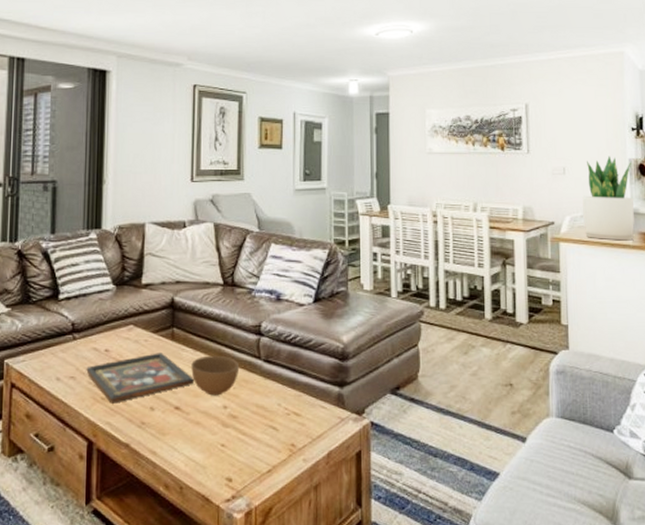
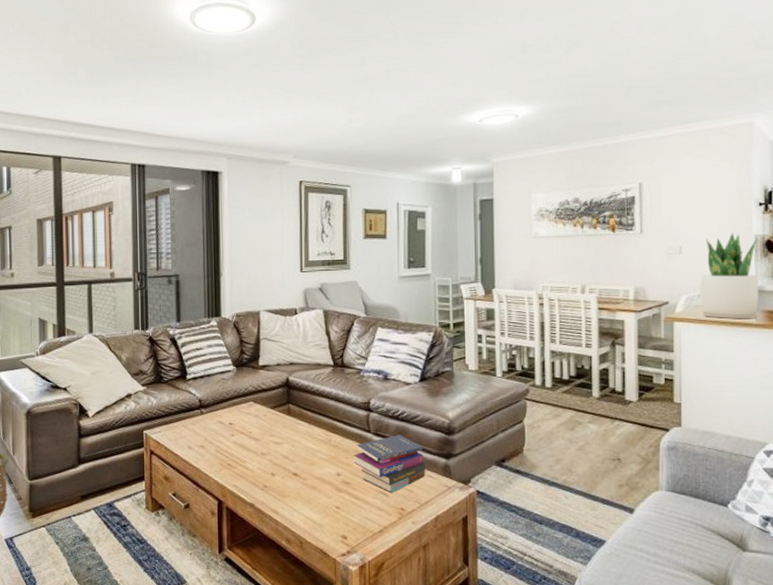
decorative tray: present [86,353,195,404] -> none [213,426,310,469]
bowl: present [191,355,240,396] -> none [306,429,351,464]
books: none [242,361,318,427] -> present [354,435,426,493]

